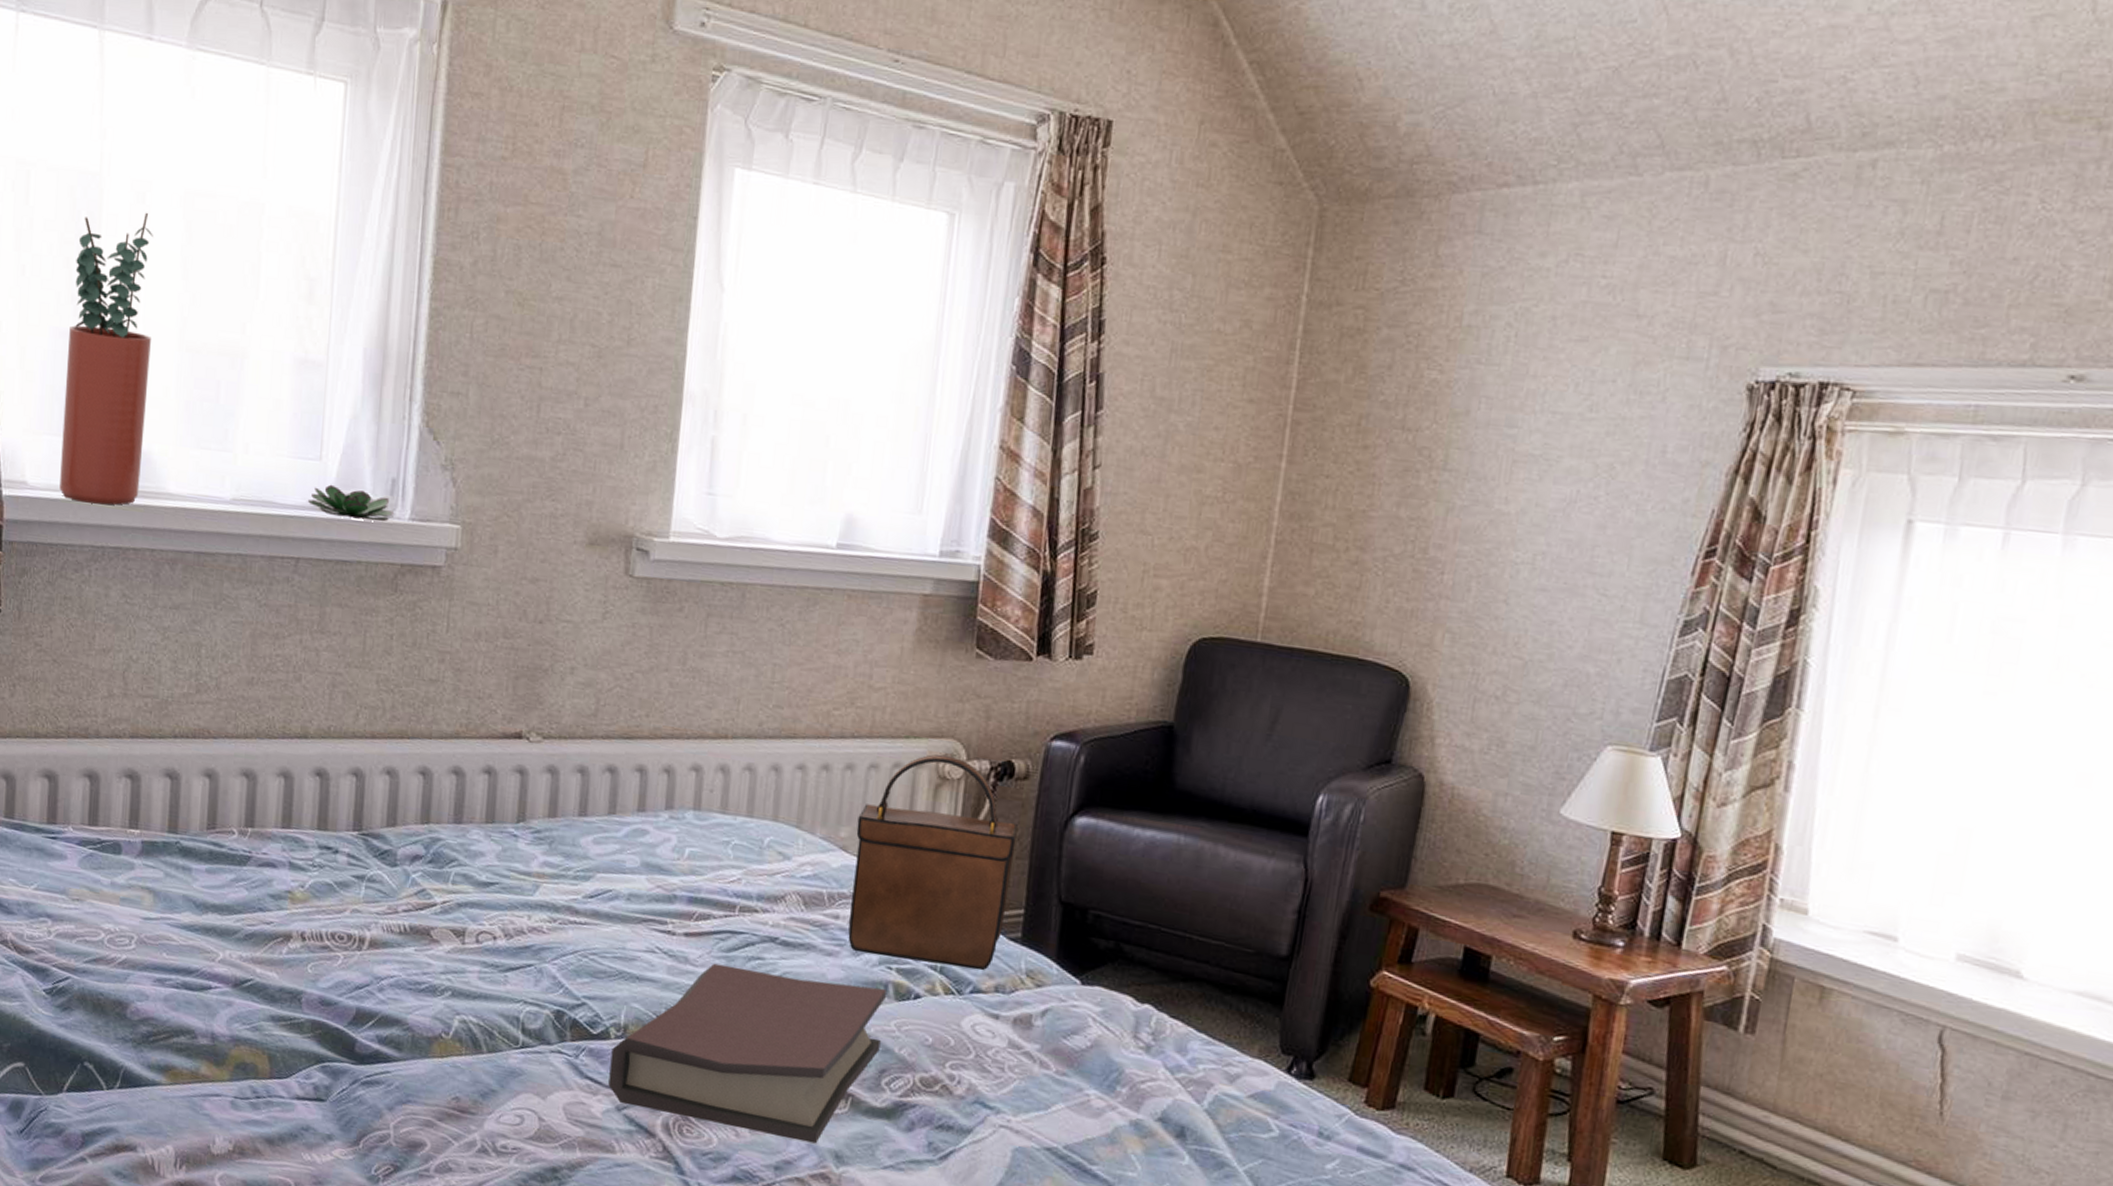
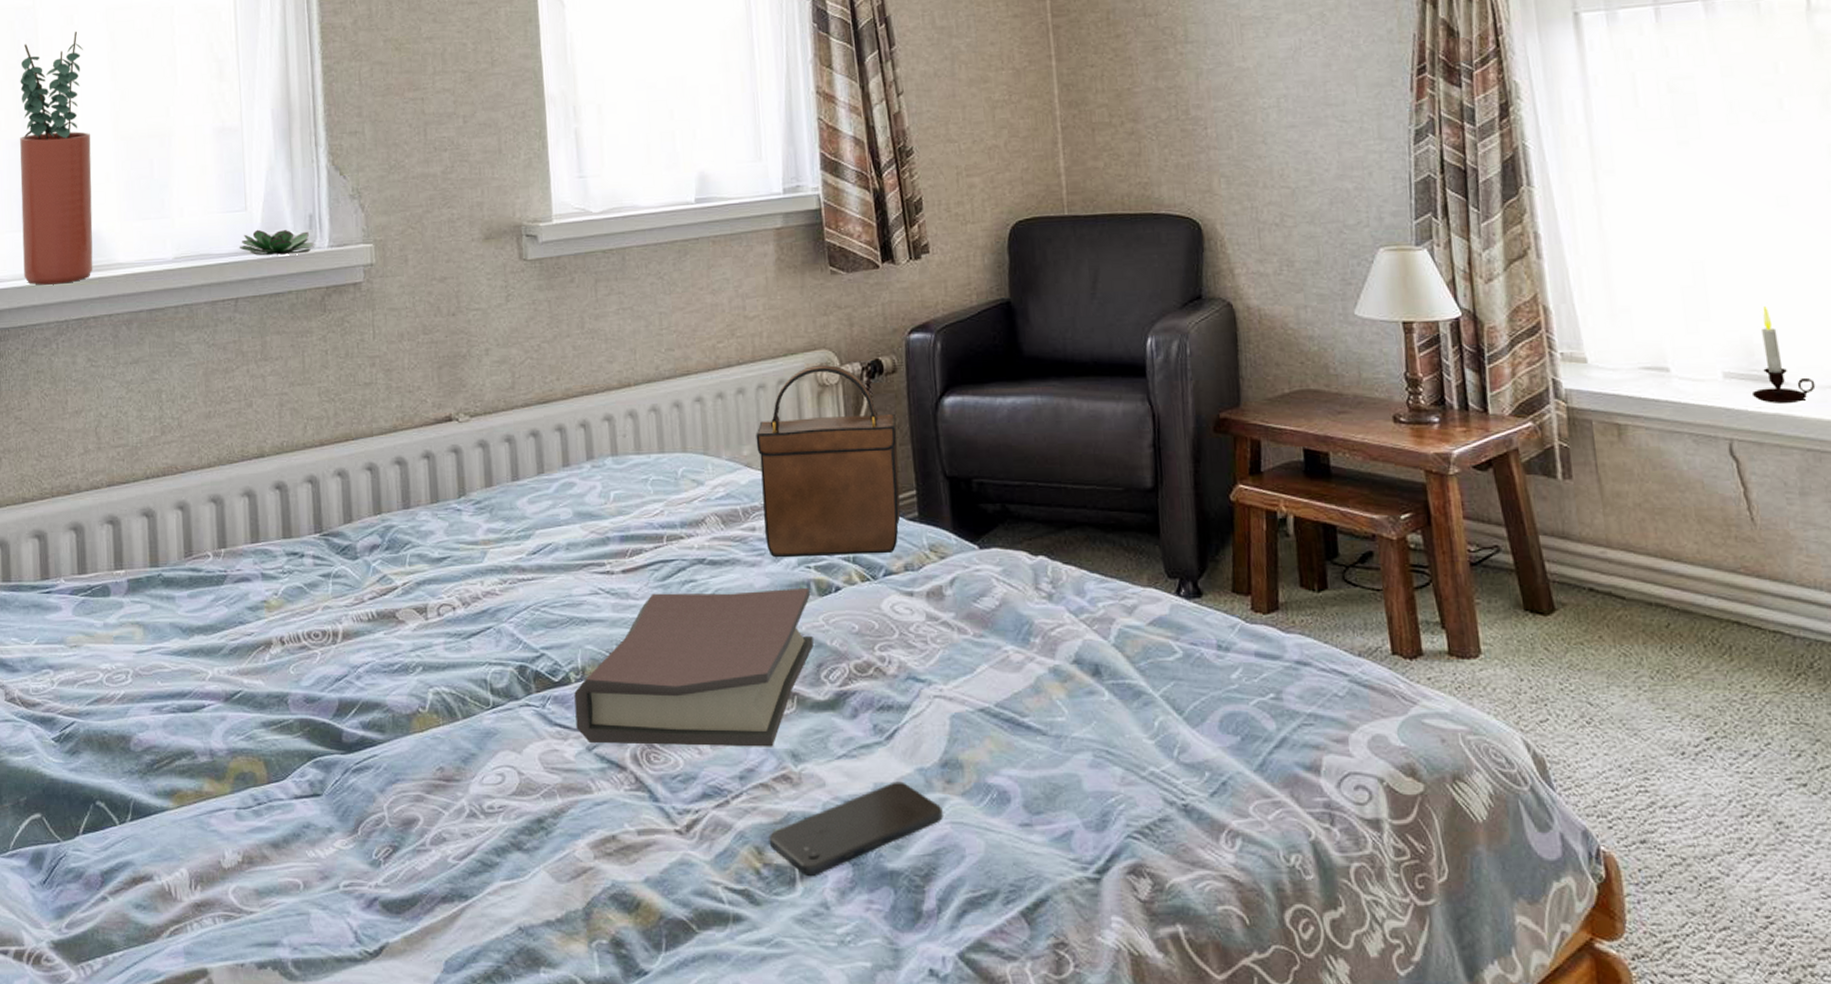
candle: none [1981,892,2057,1002] -> present [1751,306,1816,405]

